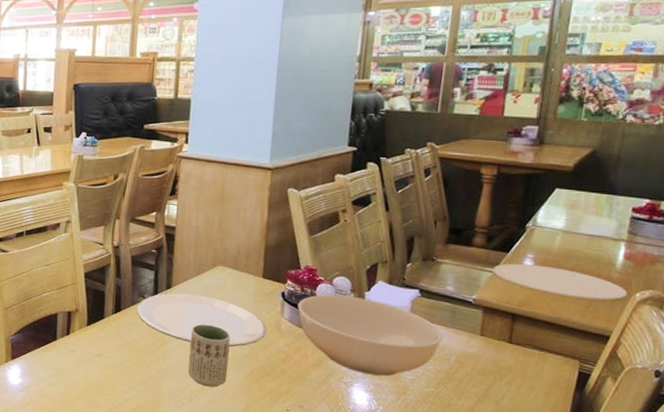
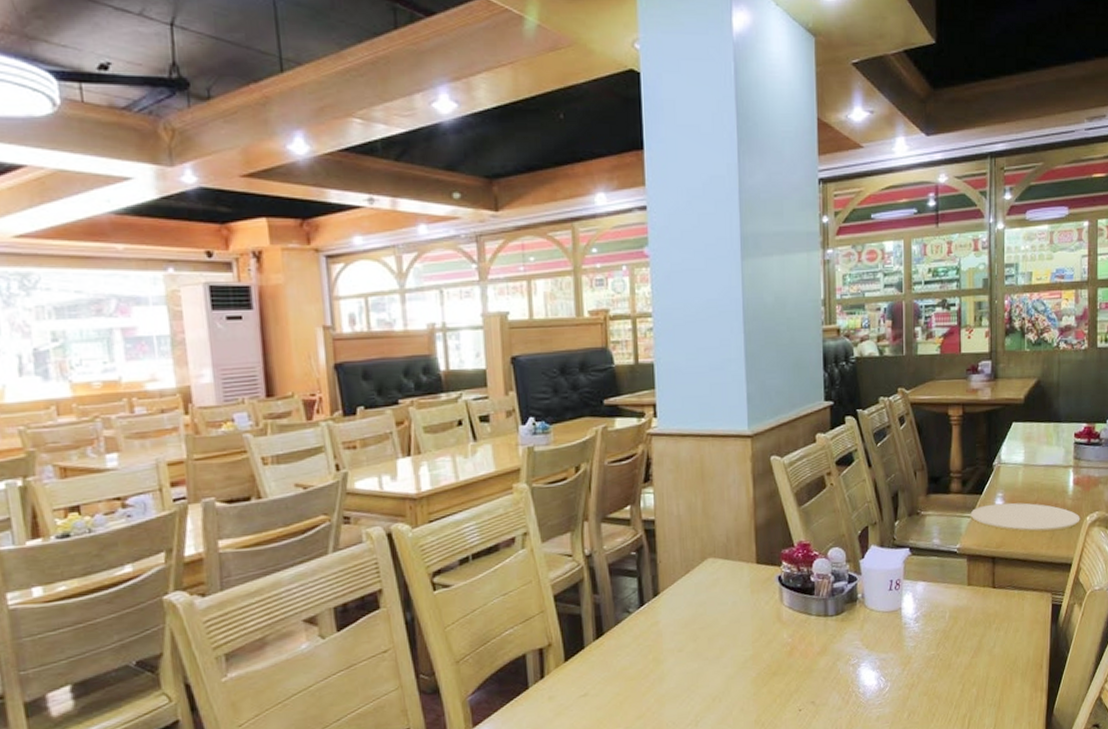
plate: present [136,293,267,347] -> none [621,596,768,656]
cup: present [188,324,231,387] -> none [687,629,733,705]
bowl: present [297,294,443,376] -> none [796,567,936,651]

